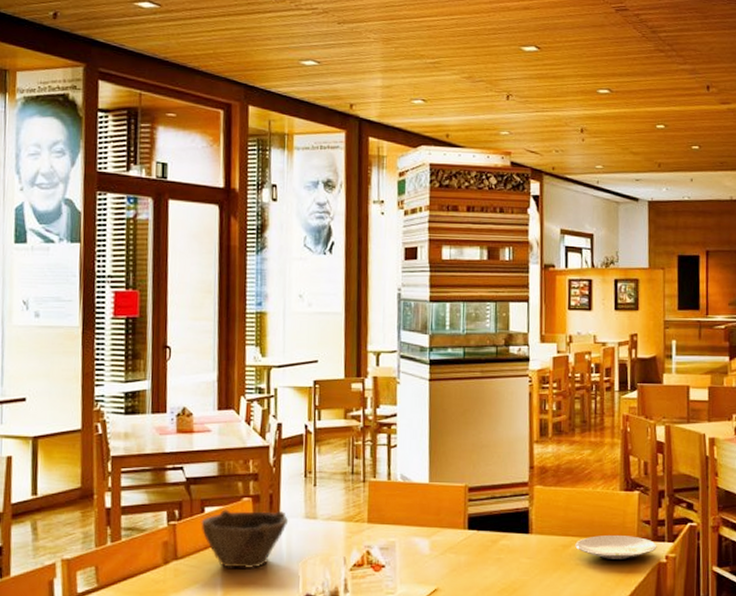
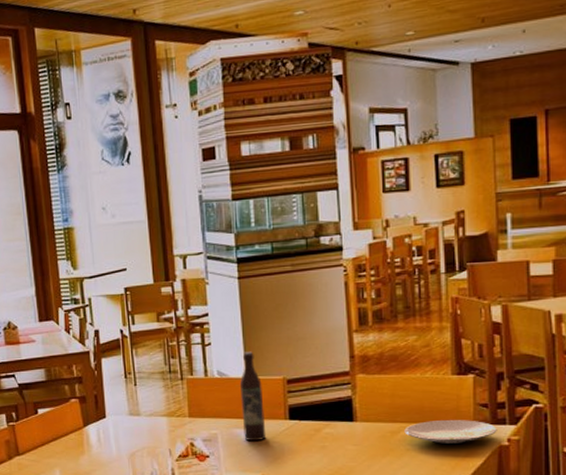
bowl: present [201,509,289,570] -> none [36,410,115,462]
wine bottle: none [421,456,444,552] -> present [239,351,267,442]

